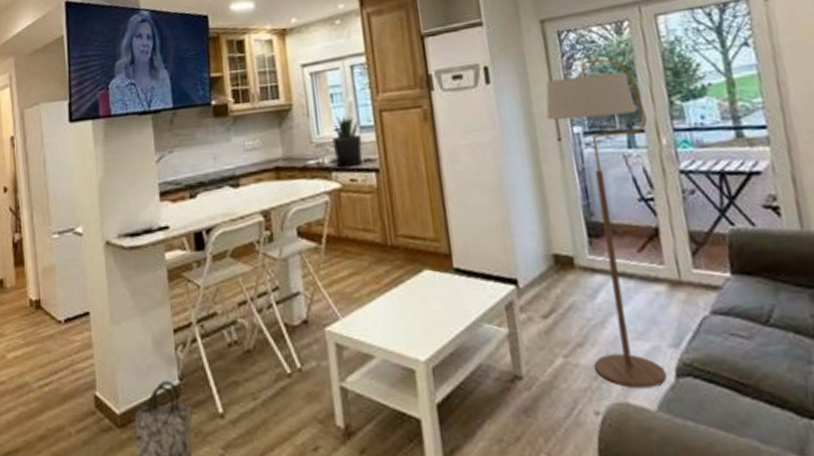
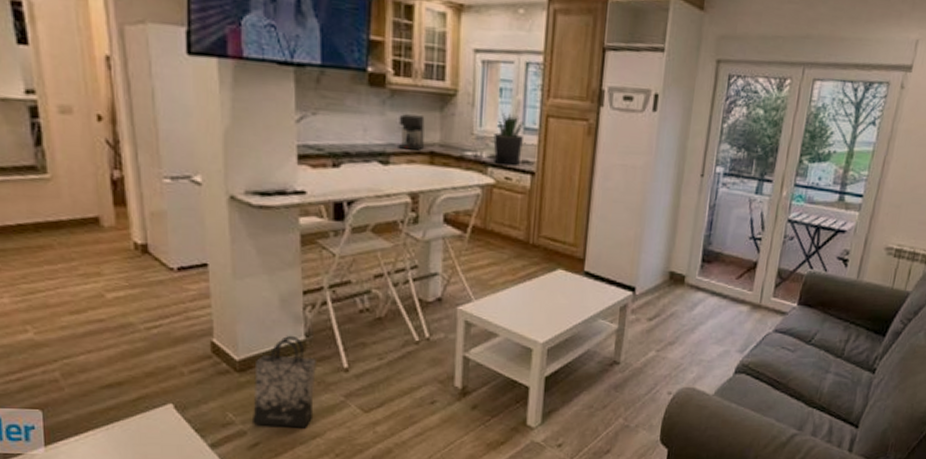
coffee maker: none [243,135,270,170] -> present [398,114,425,151]
floor lamp: present [545,58,668,389] -> none [676,108,779,379]

